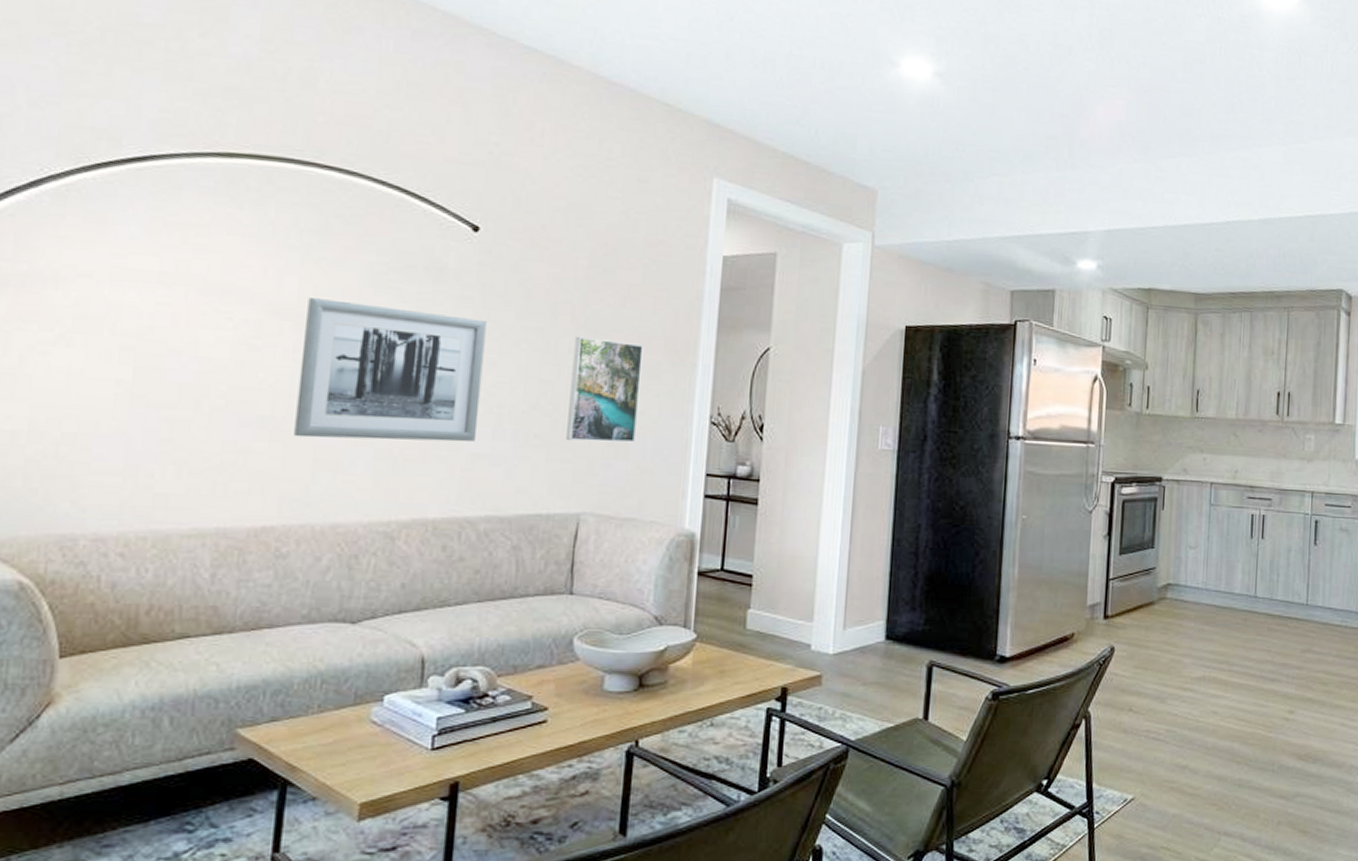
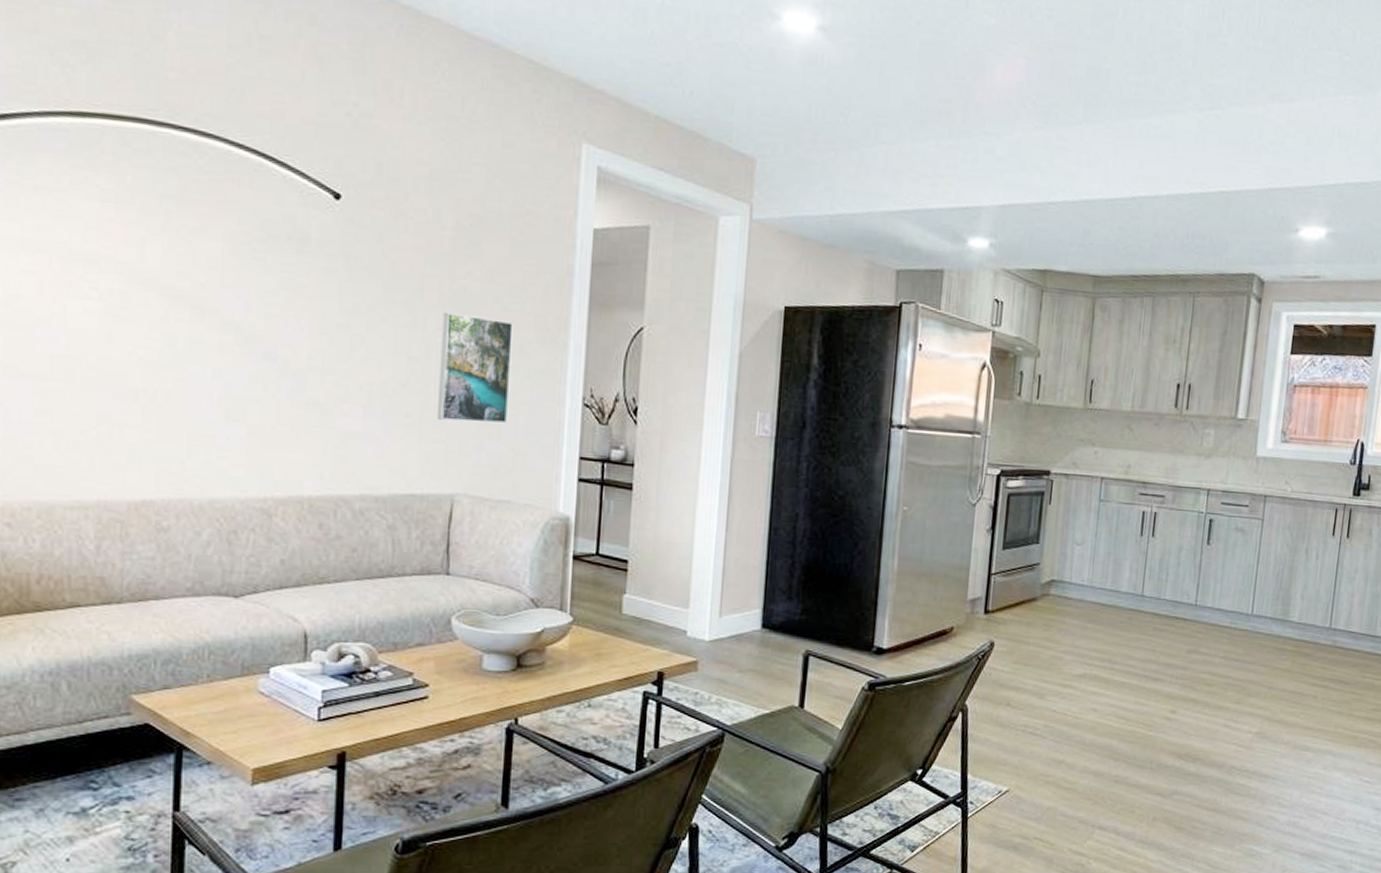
wall art: present [294,298,487,442] -> none [167,268,353,419]

